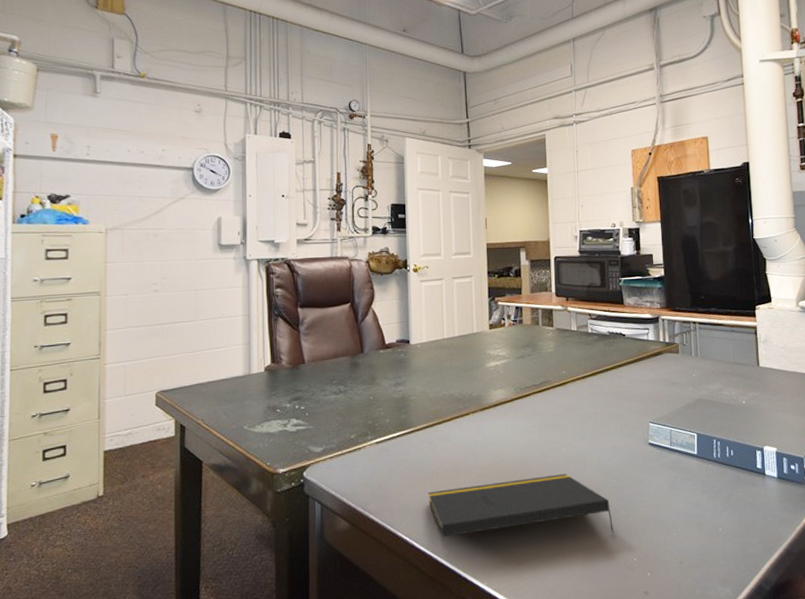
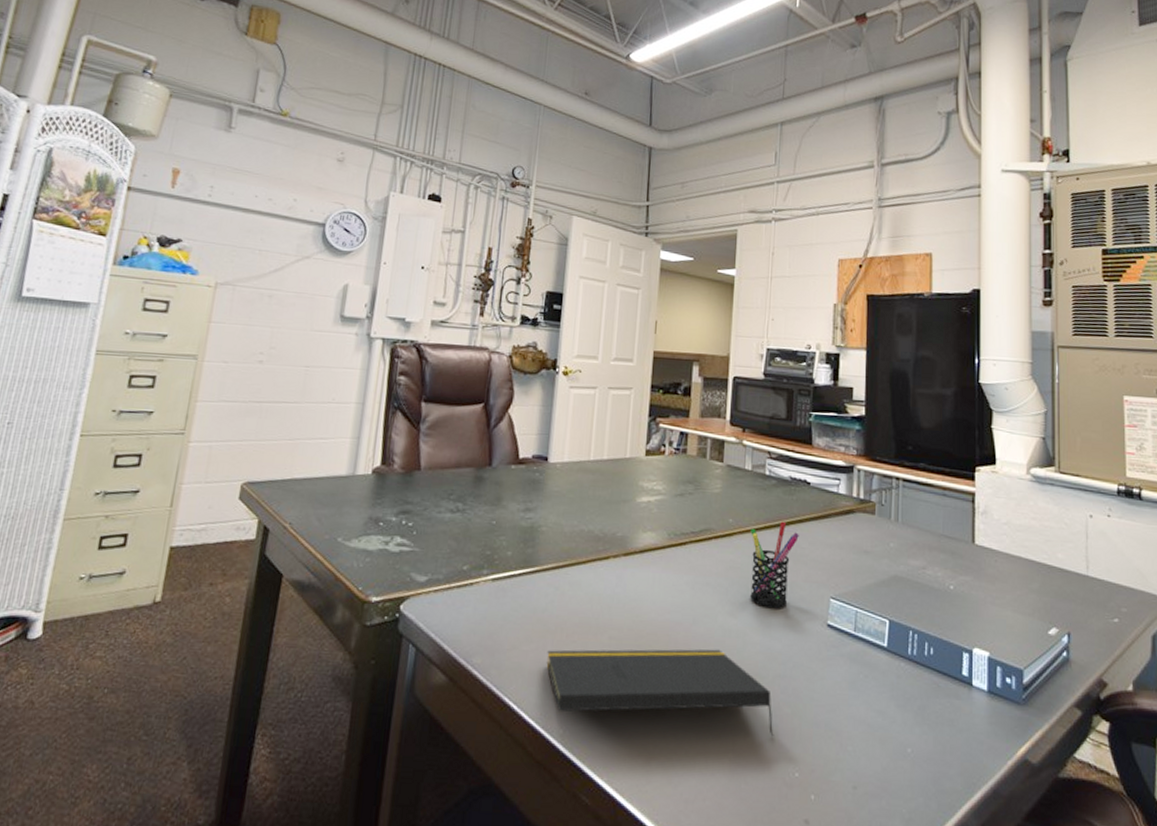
pen holder: none [581,367,620,437] -> present [750,521,799,609]

